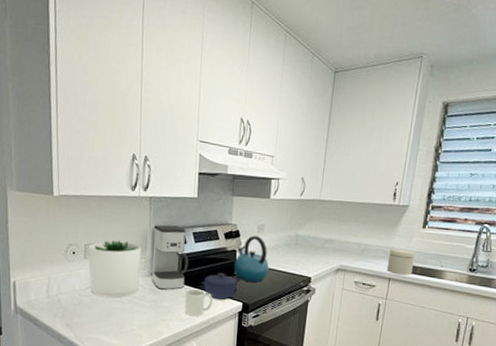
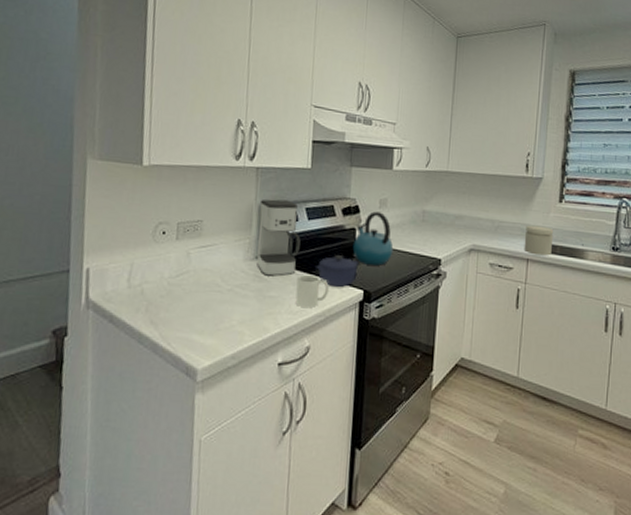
planter: present [88,240,142,298] -> none [180,217,246,288]

